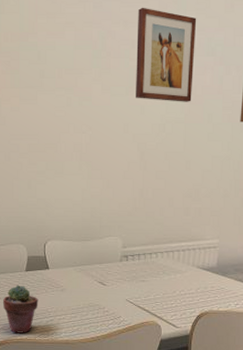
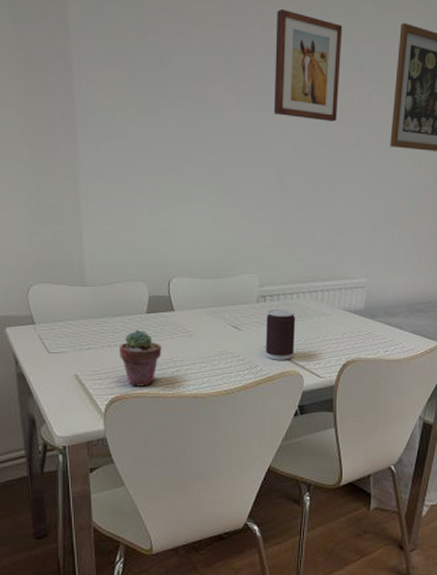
beverage can: none [127,266,155,312] -> present [265,308,296,360]

